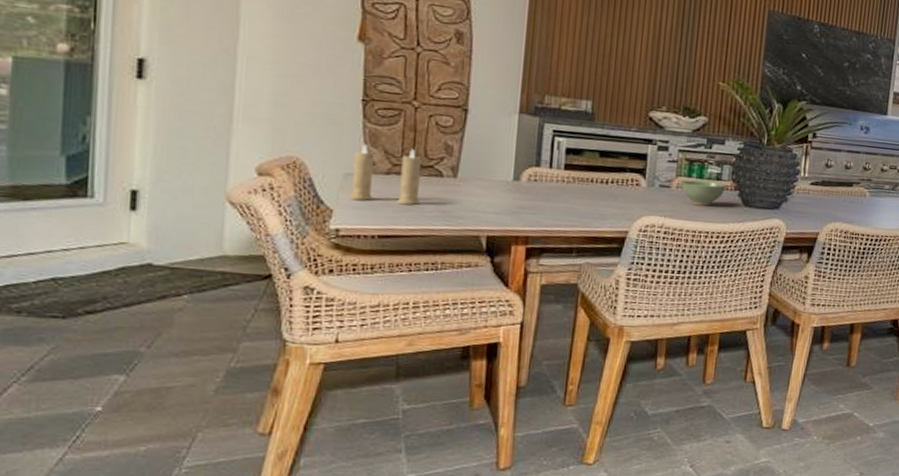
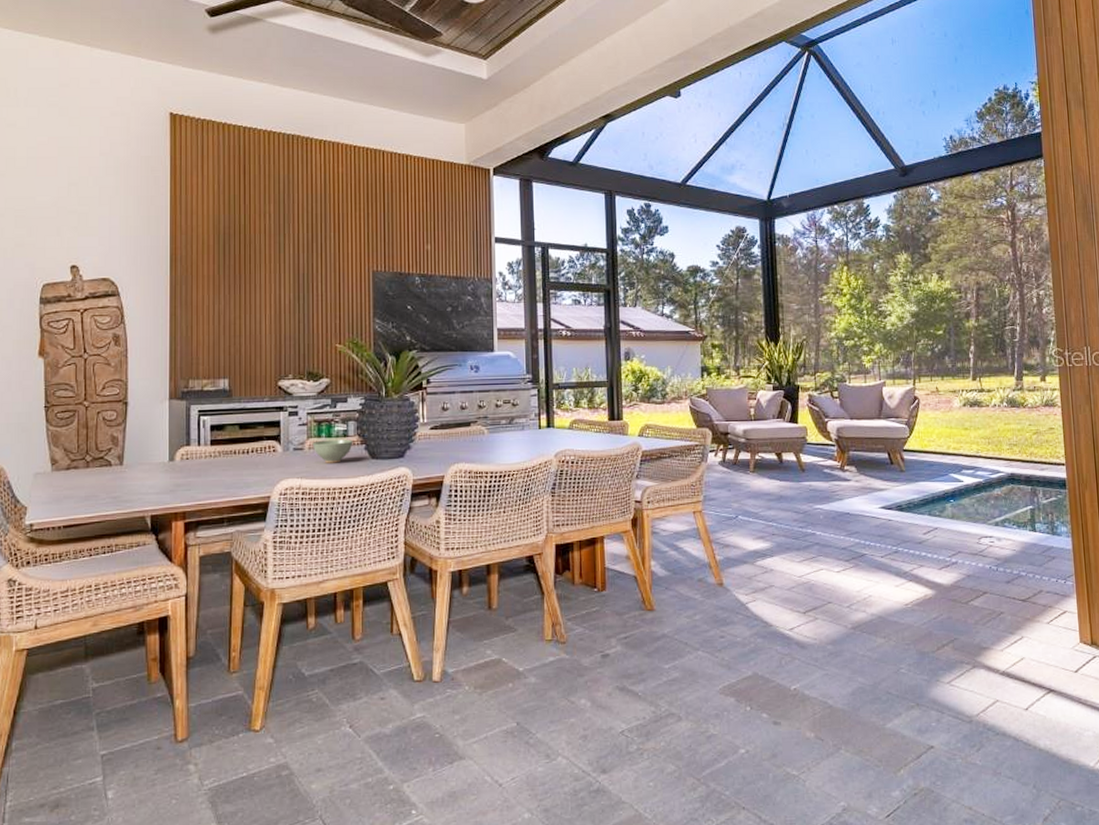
candle: present [347,144,421,205] -> none [38,444,95,497]

